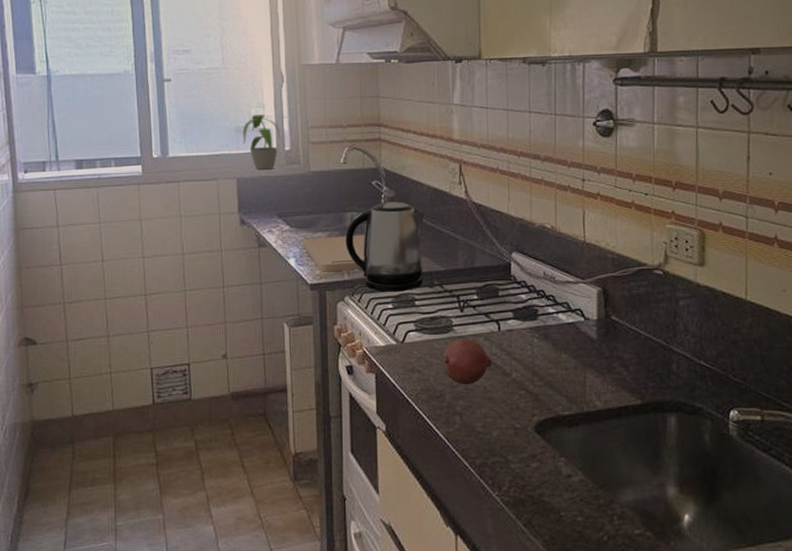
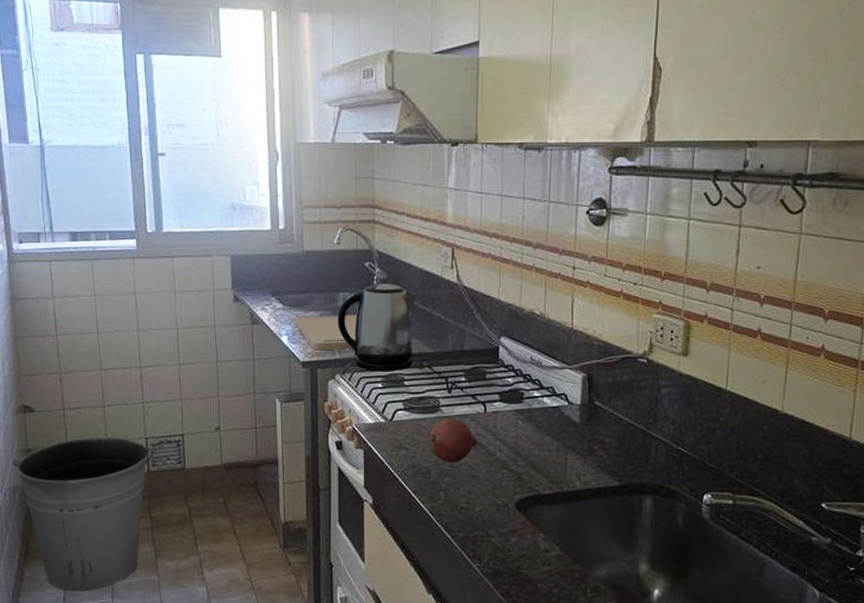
bucket: none [13,368,160,533] -> present [12,437,154,591]
potted plant: present [243,114,281,170] -> none [237,192,276,247]

